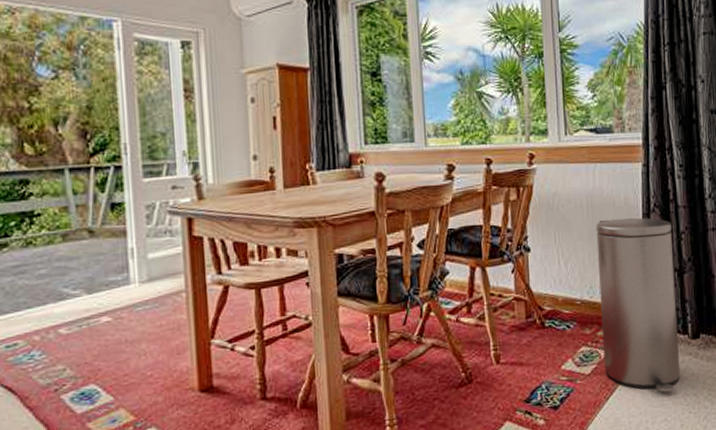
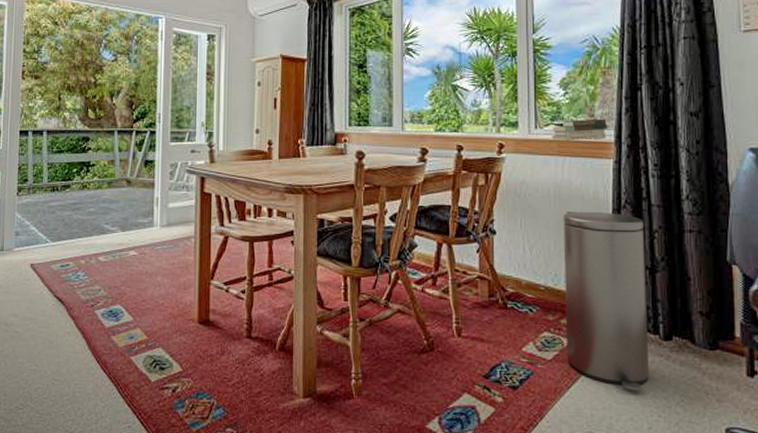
books: none [582,121,636,148] -> present [552,119,608,142]

